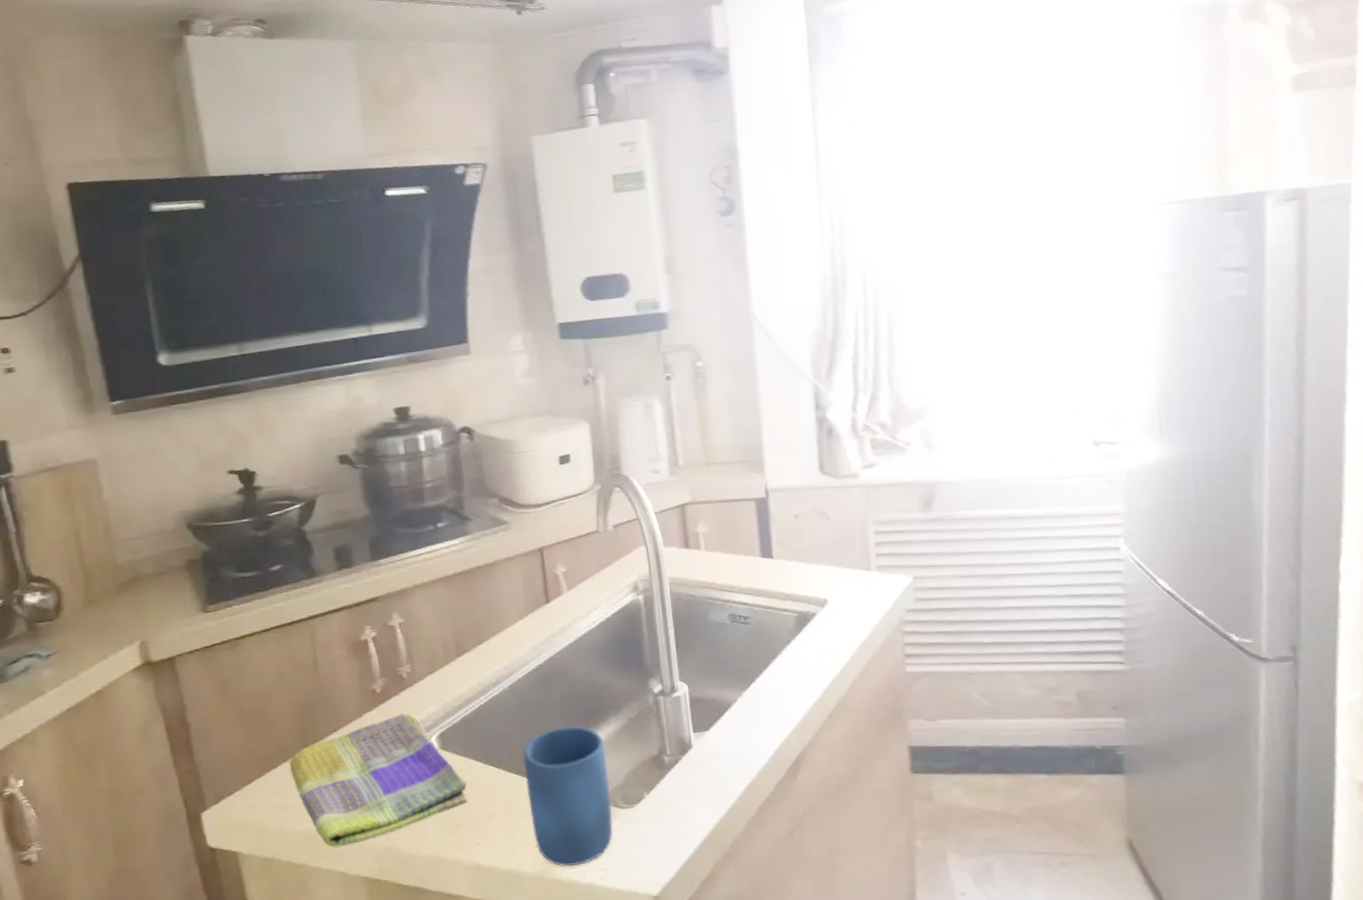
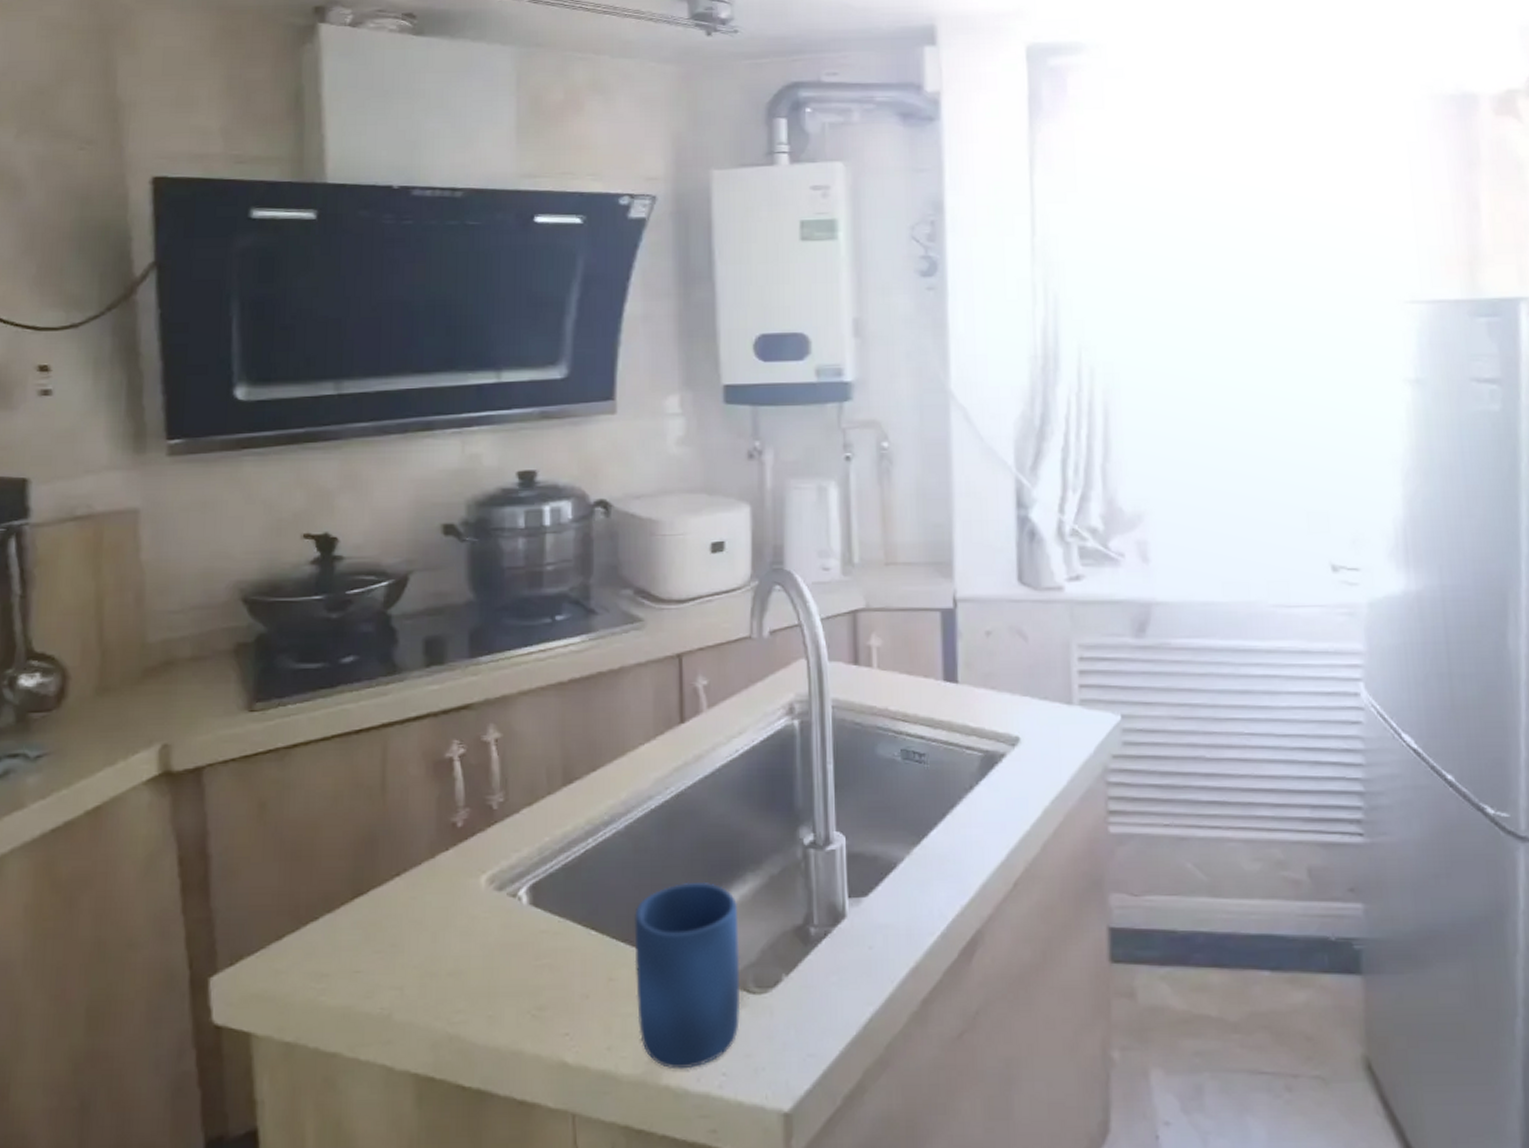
dish towel: present [289,713,468,848] -> none [334,856,561,1032]

